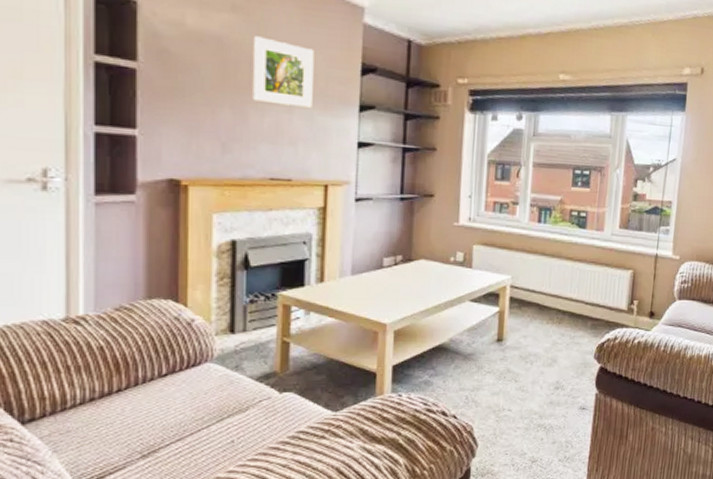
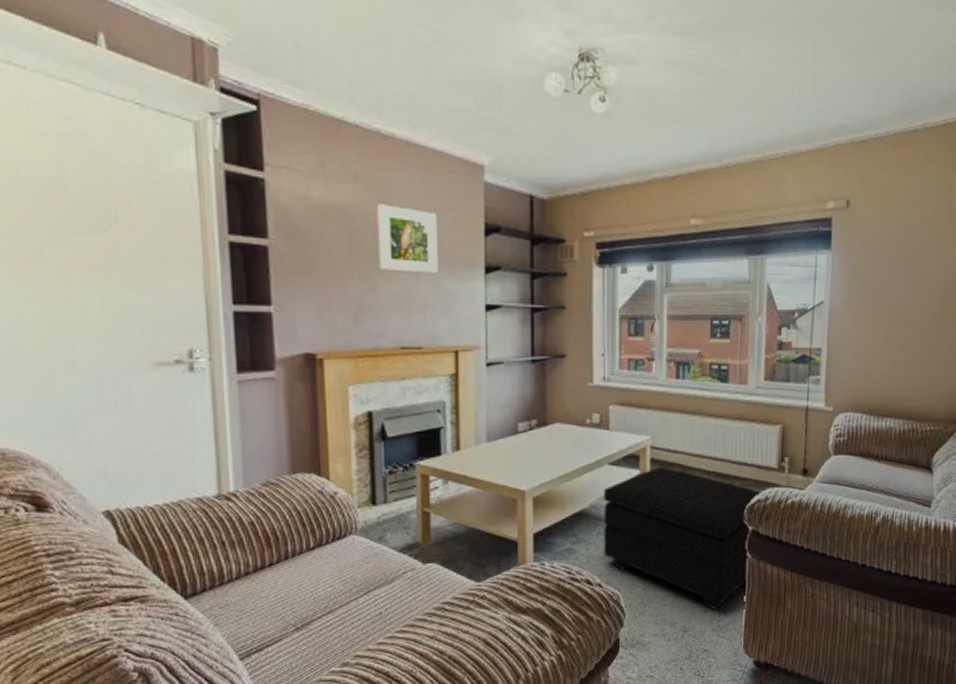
footstool: none [459,305,612,442] -> present [603,467,763,611]

